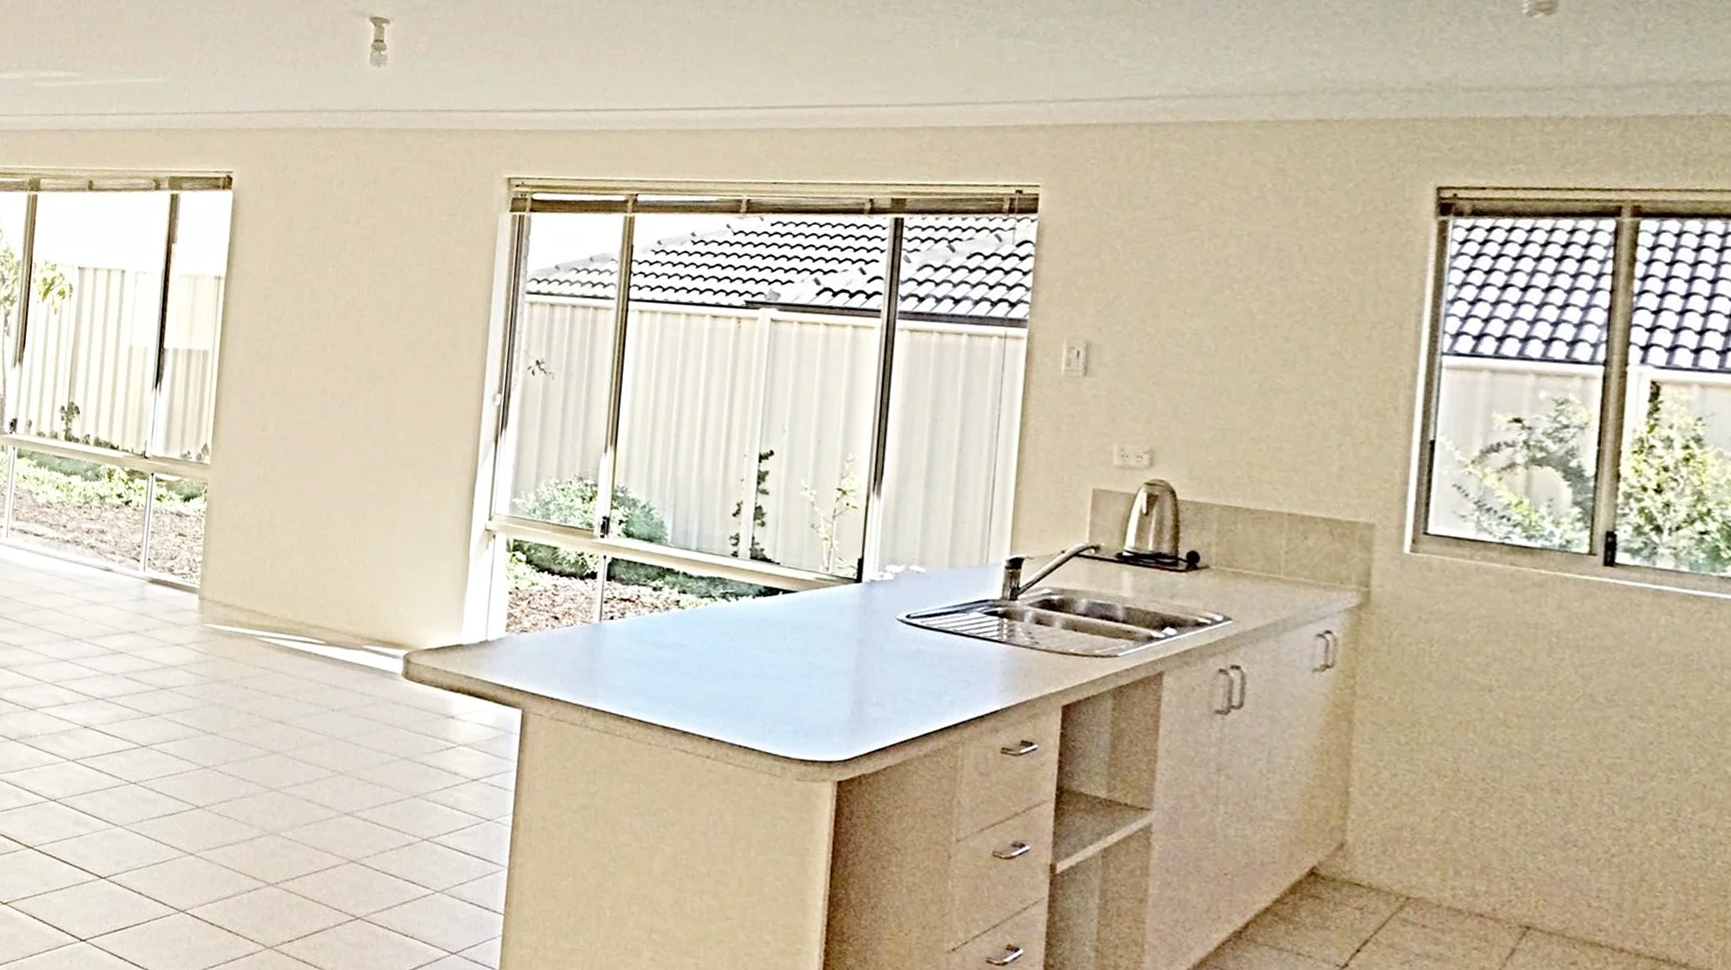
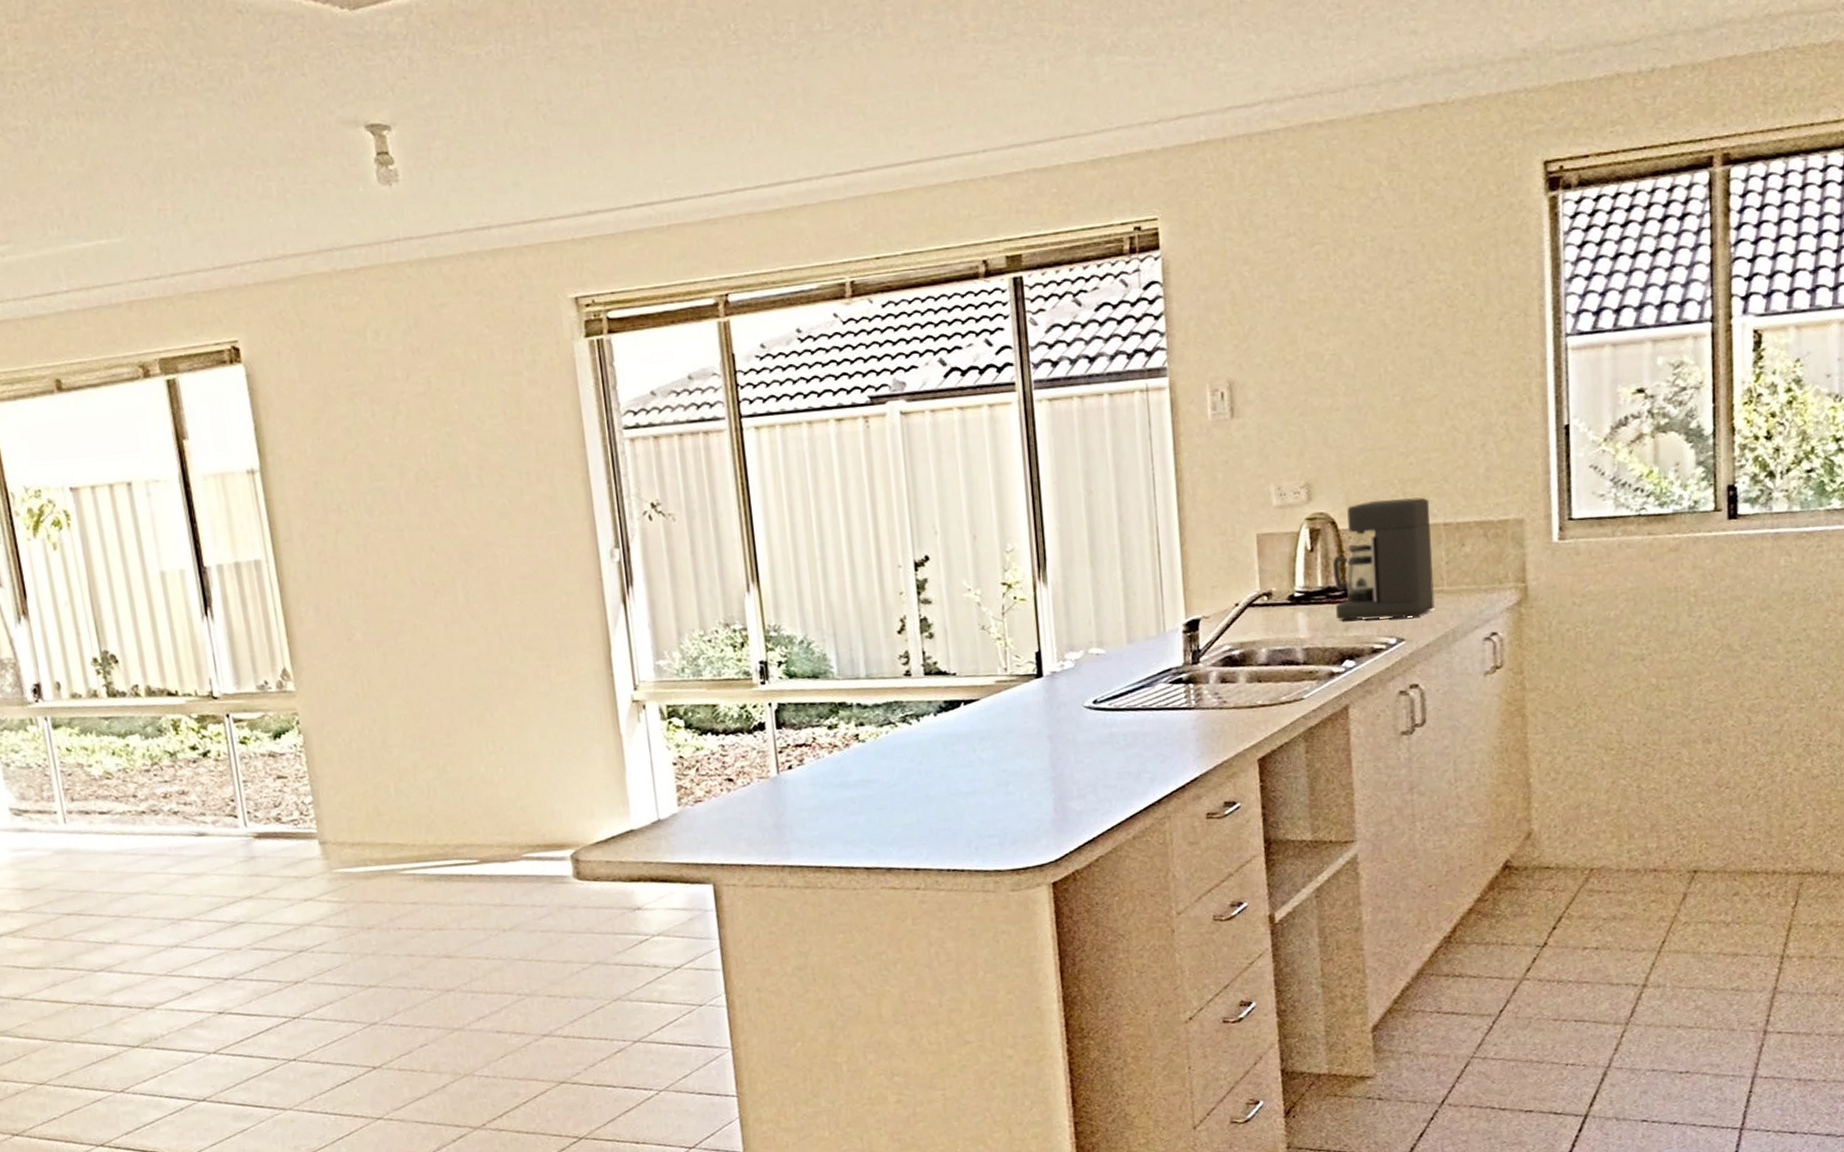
coffee maker: none [1162,478,1276,599] -> present [1332,497,1435,621]

